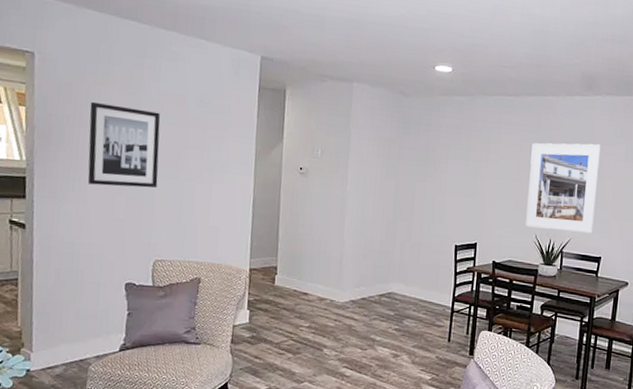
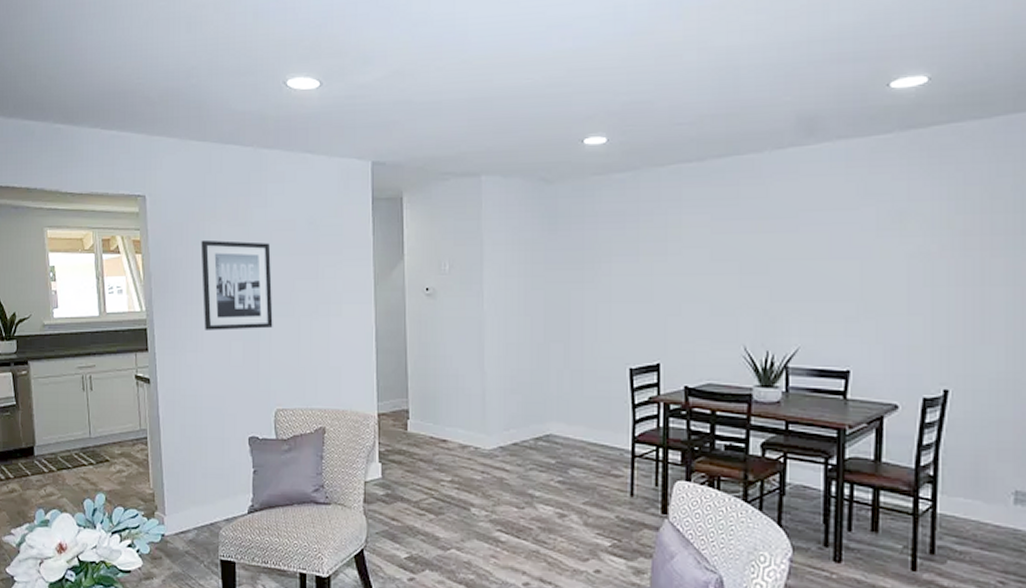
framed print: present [525,143,601,234] -> none [728,211,835,339]

